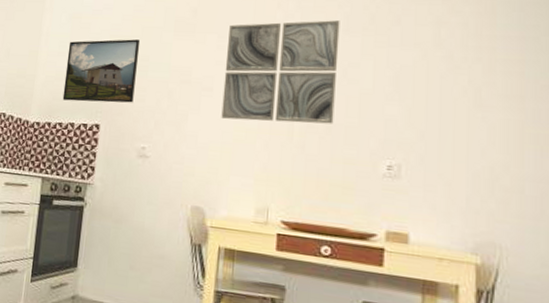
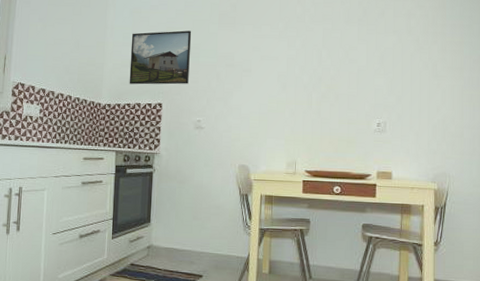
wall art: present [221,20,340,124] -> none [258,13,343,95]

